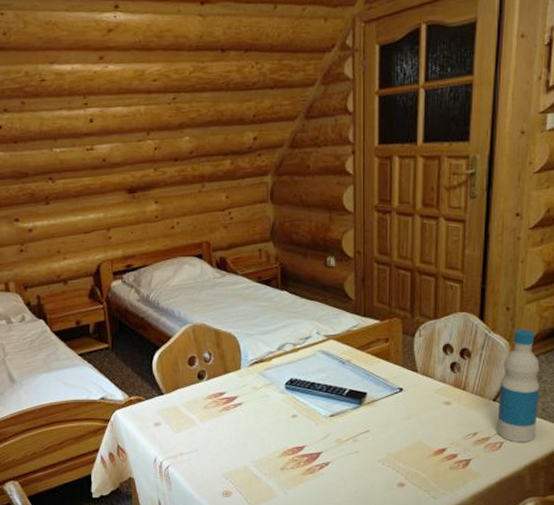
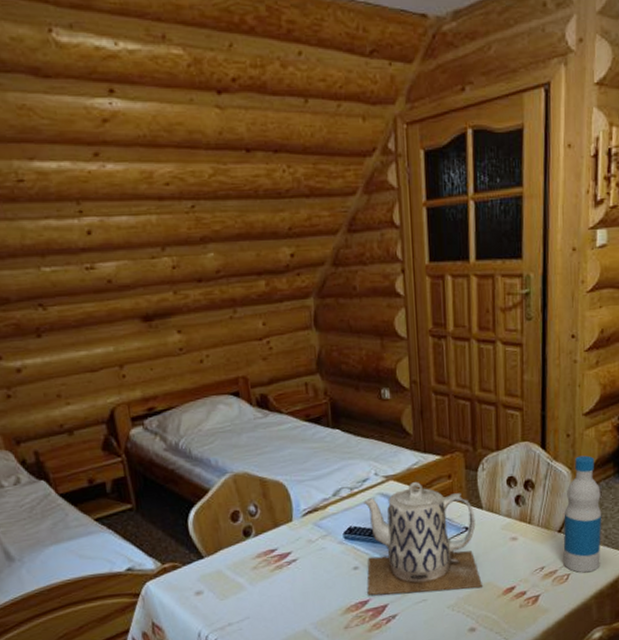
teapot: none [303,343,413,447] -> present [364,482,482,595]

